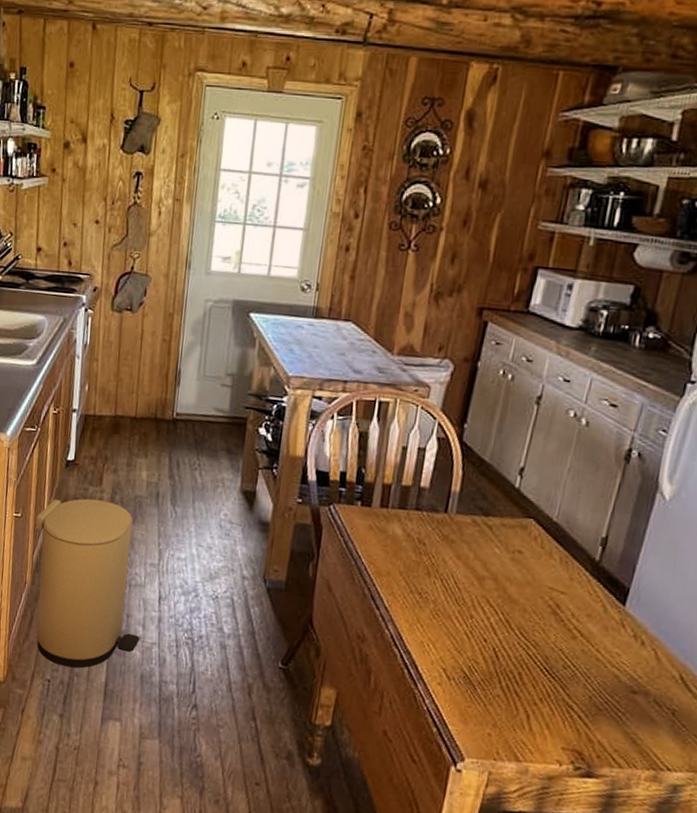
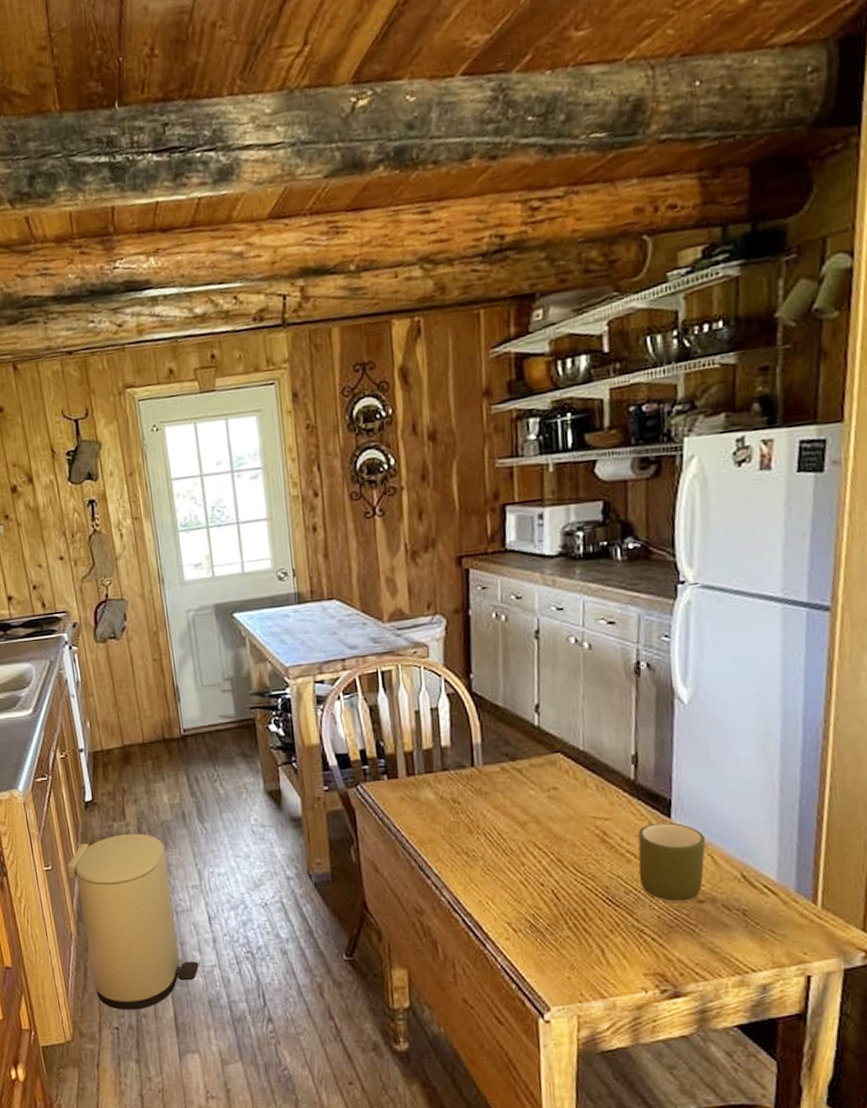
mug: none [580,606,654,690] -> present [638,822,706,903]

